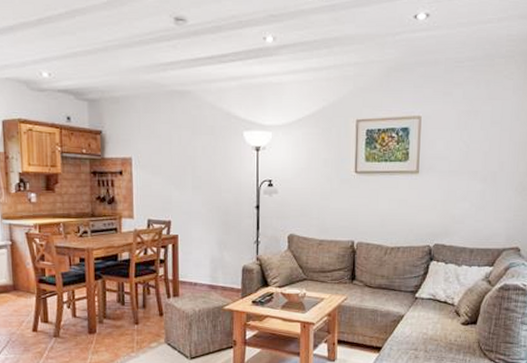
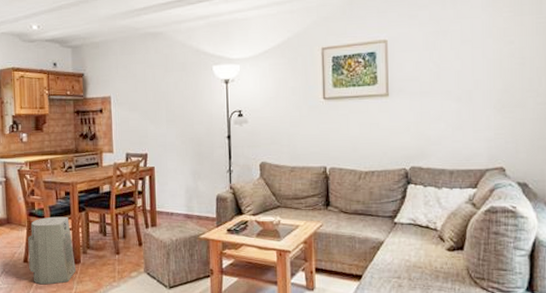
air purifier: none [37,284,91,355] -> present [28,216,76,285]

